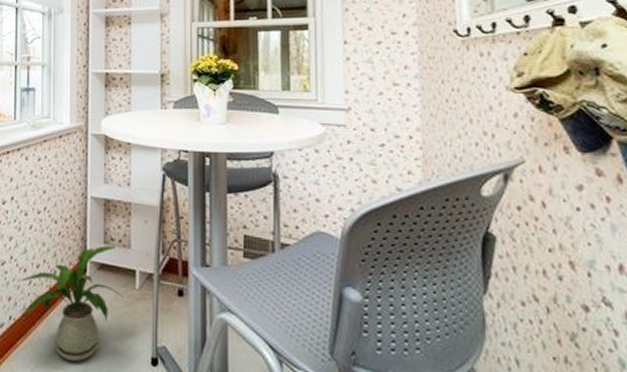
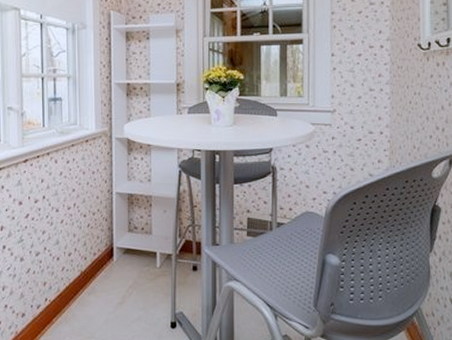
house plant: present [20,245,123,362] -> none [54,233,146,331]

